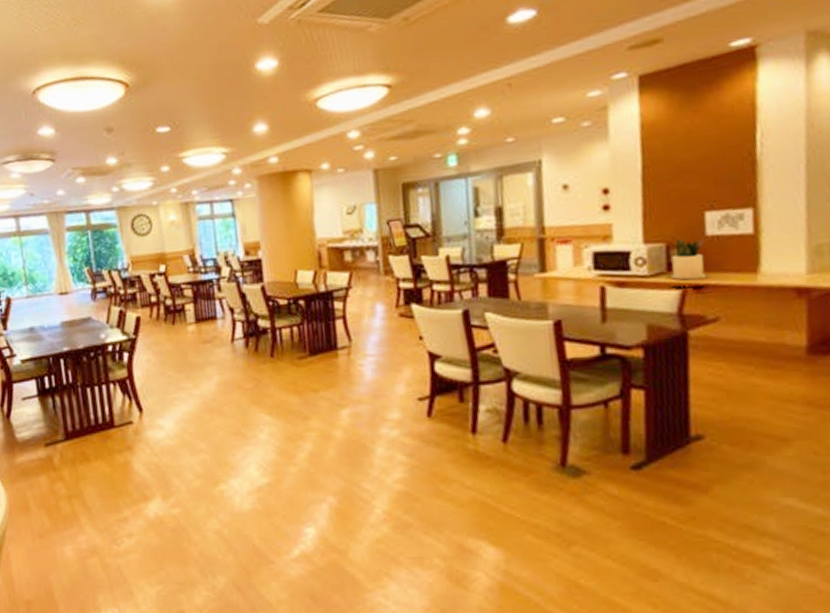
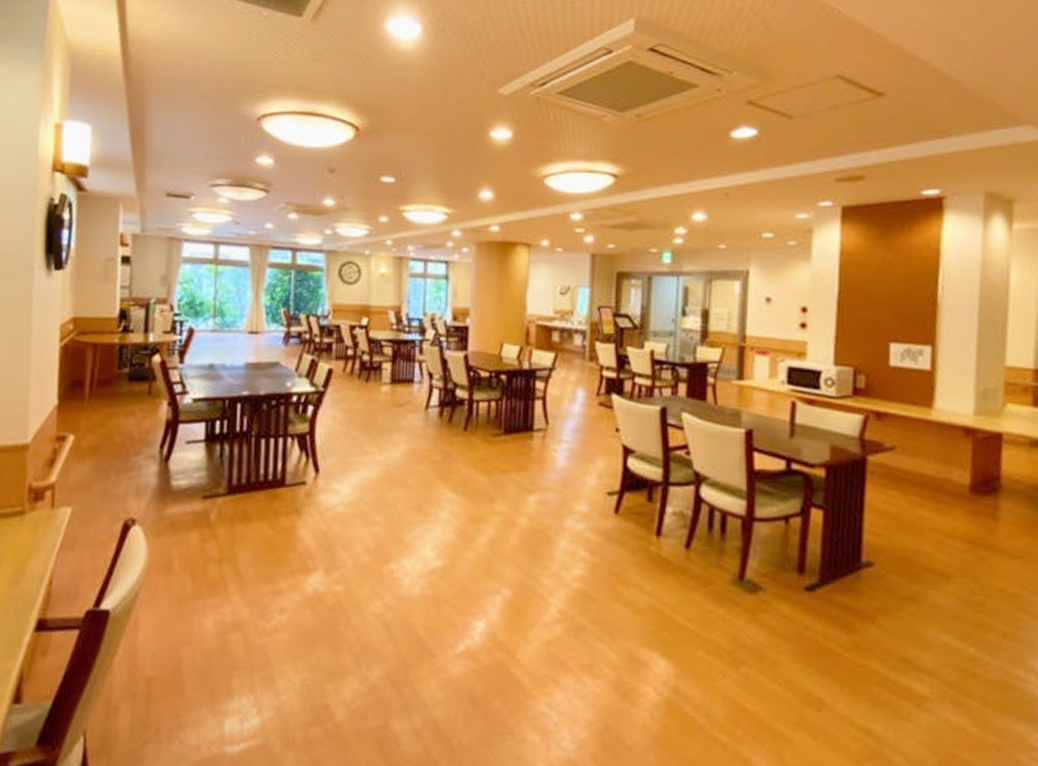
planter: present [668,239,707,281] -> none [854,366,887,407]

